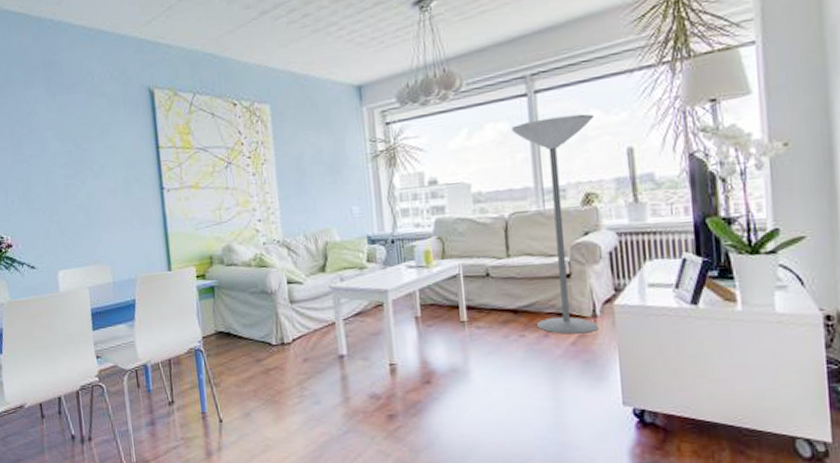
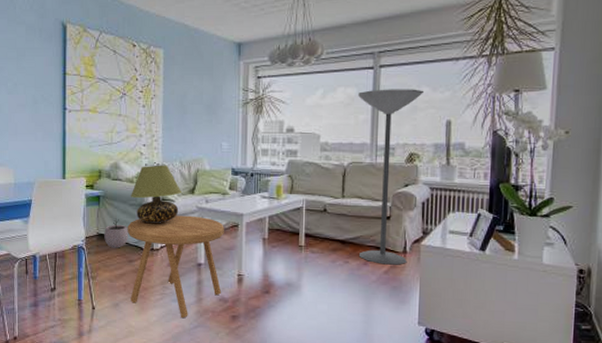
plant pot: none [223,311,253,347] -> present [104,218,128,248]
table lamp: none [250,241,310,313] -> present [131,165,181,224]
side table: none [250,298,371,424] -> present [127,215,224,319]

